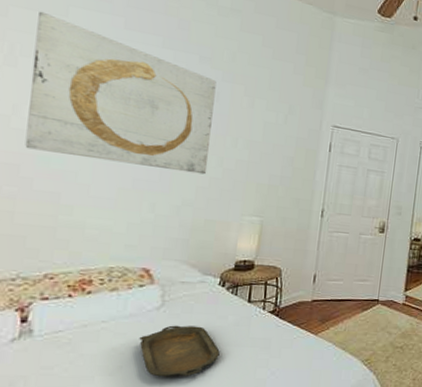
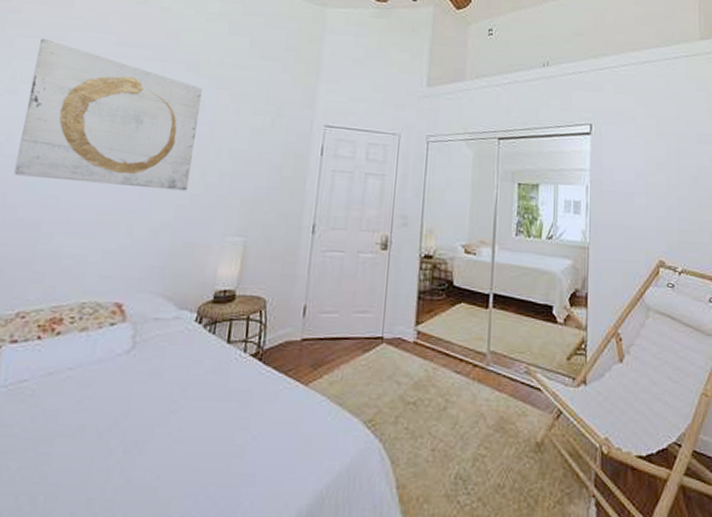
serving tray: present [139,325,220,377] -> none [105,373,193,441]

